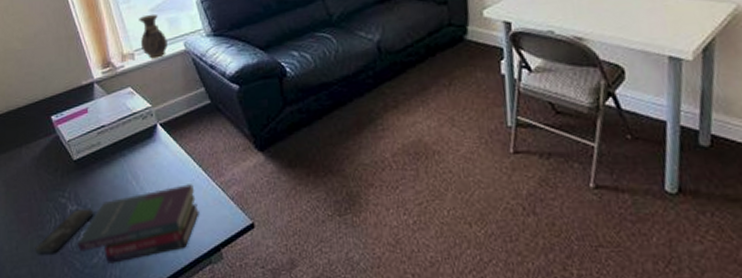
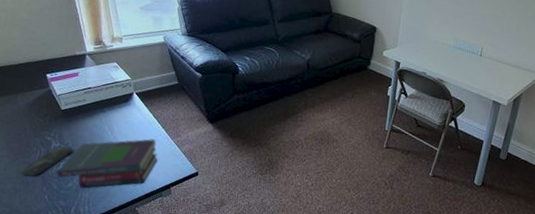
vase: present [139,14,168,59] -> none [129,11,151,45]

